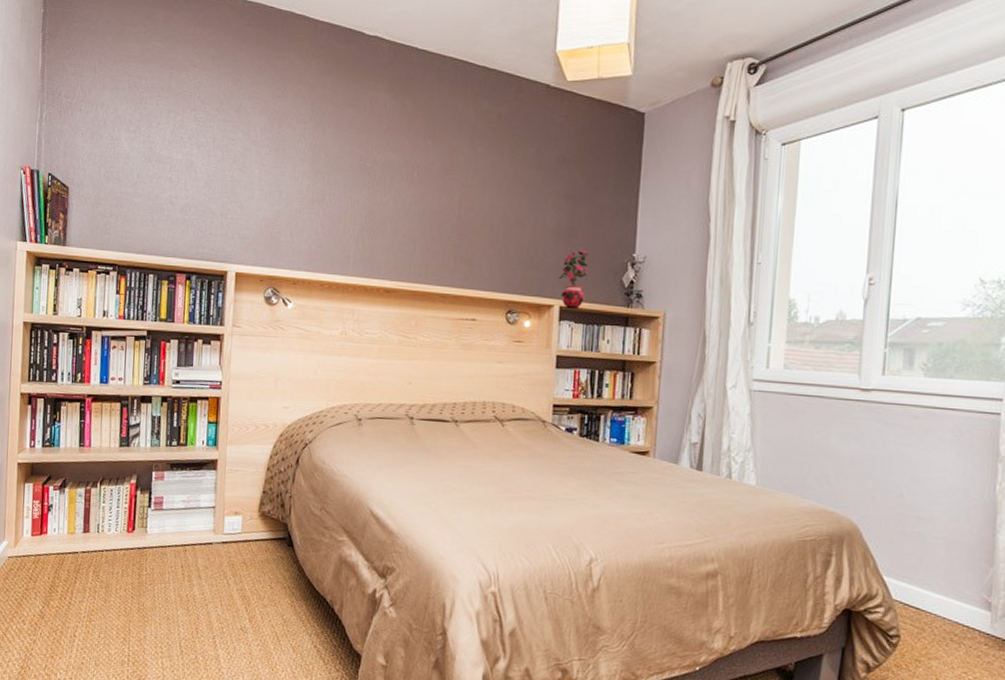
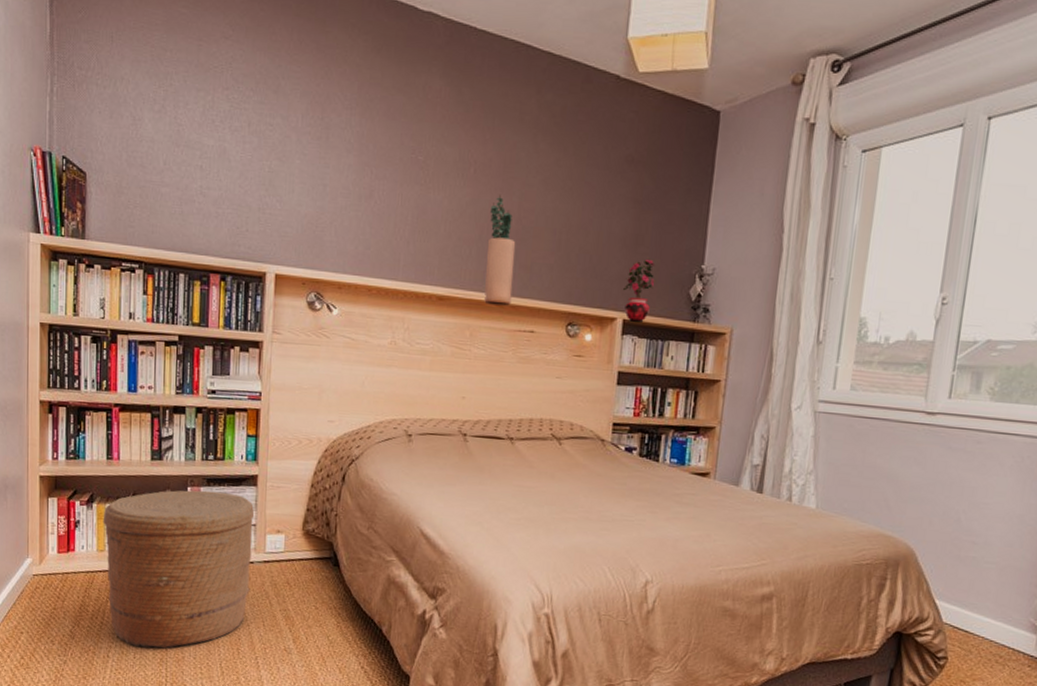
woven basket: none [73,474,213,628] -> present [103,490,254,648]
vase: none [428,194,457,297] -> present [484,194,516,306]

